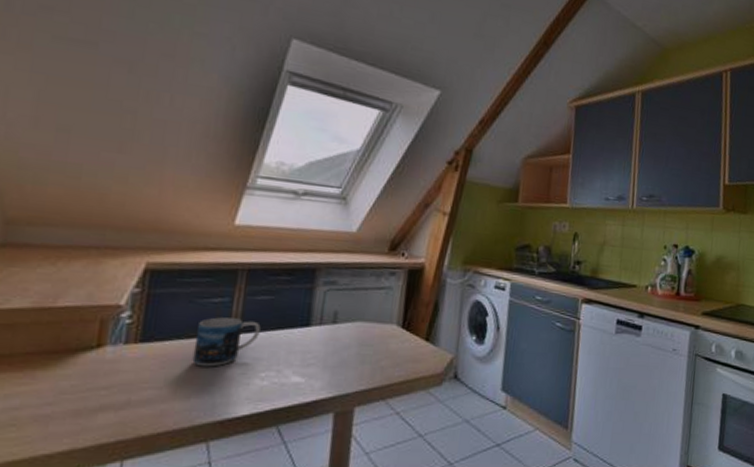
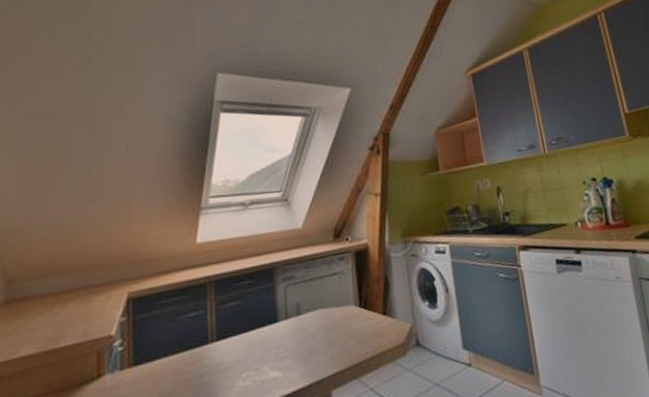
mug: present [192,317,261,367] -> none [179,327,235,379]

